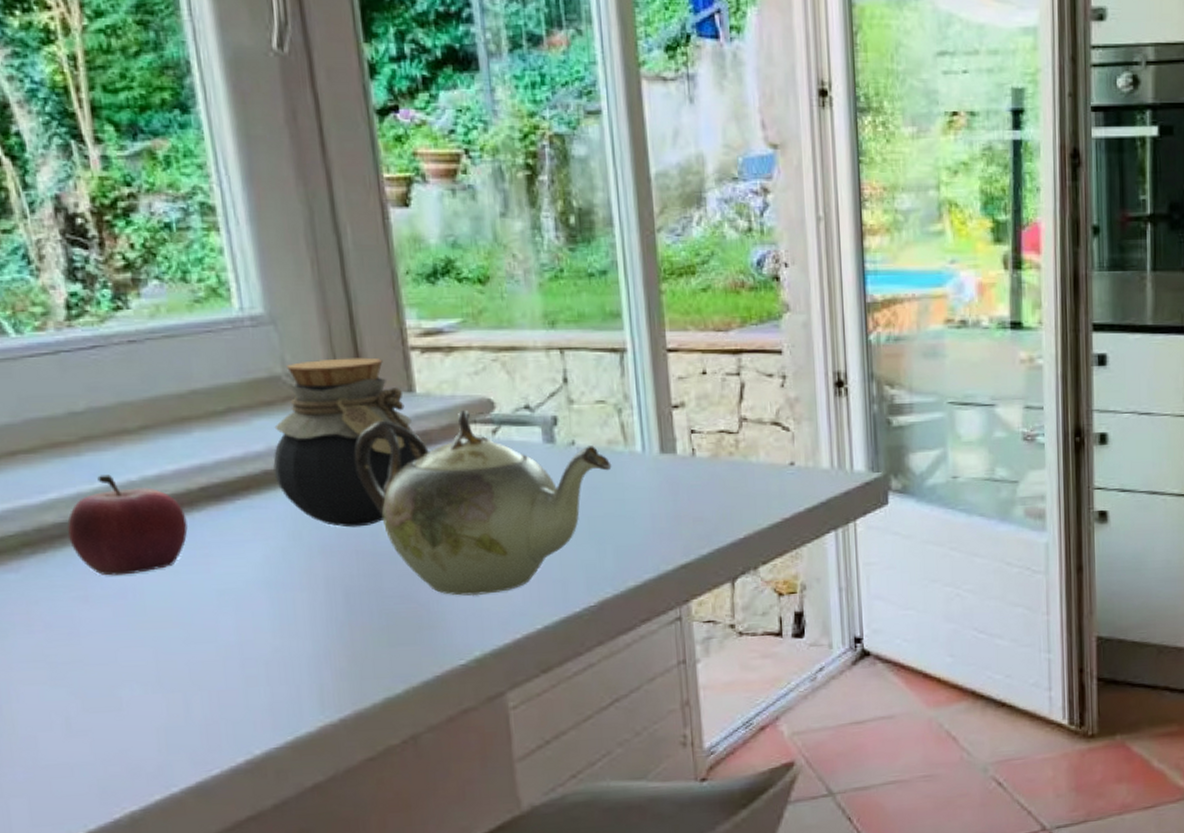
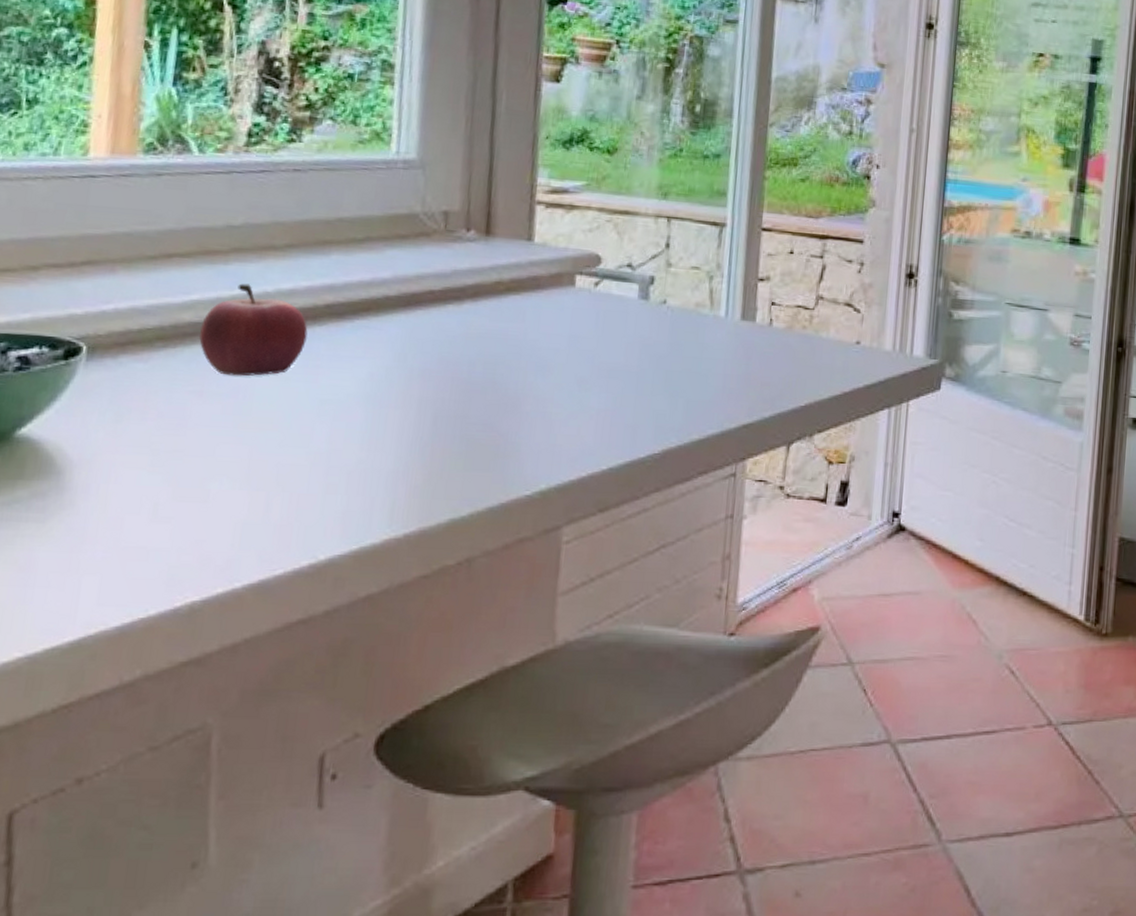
jar: present [273,357,421,528] -> none [394,203,527,357]
teapot: present [354,410,612,596] -> none [467,262,696,432]

